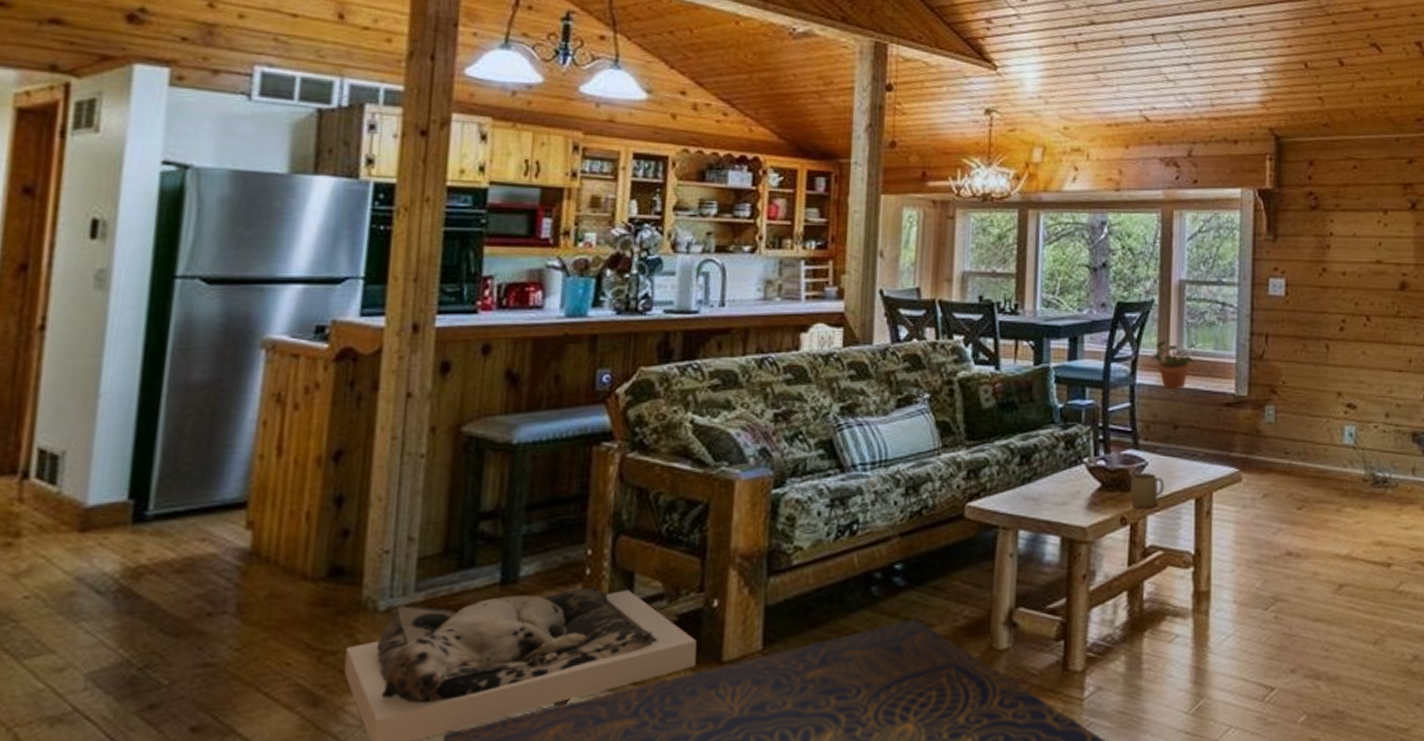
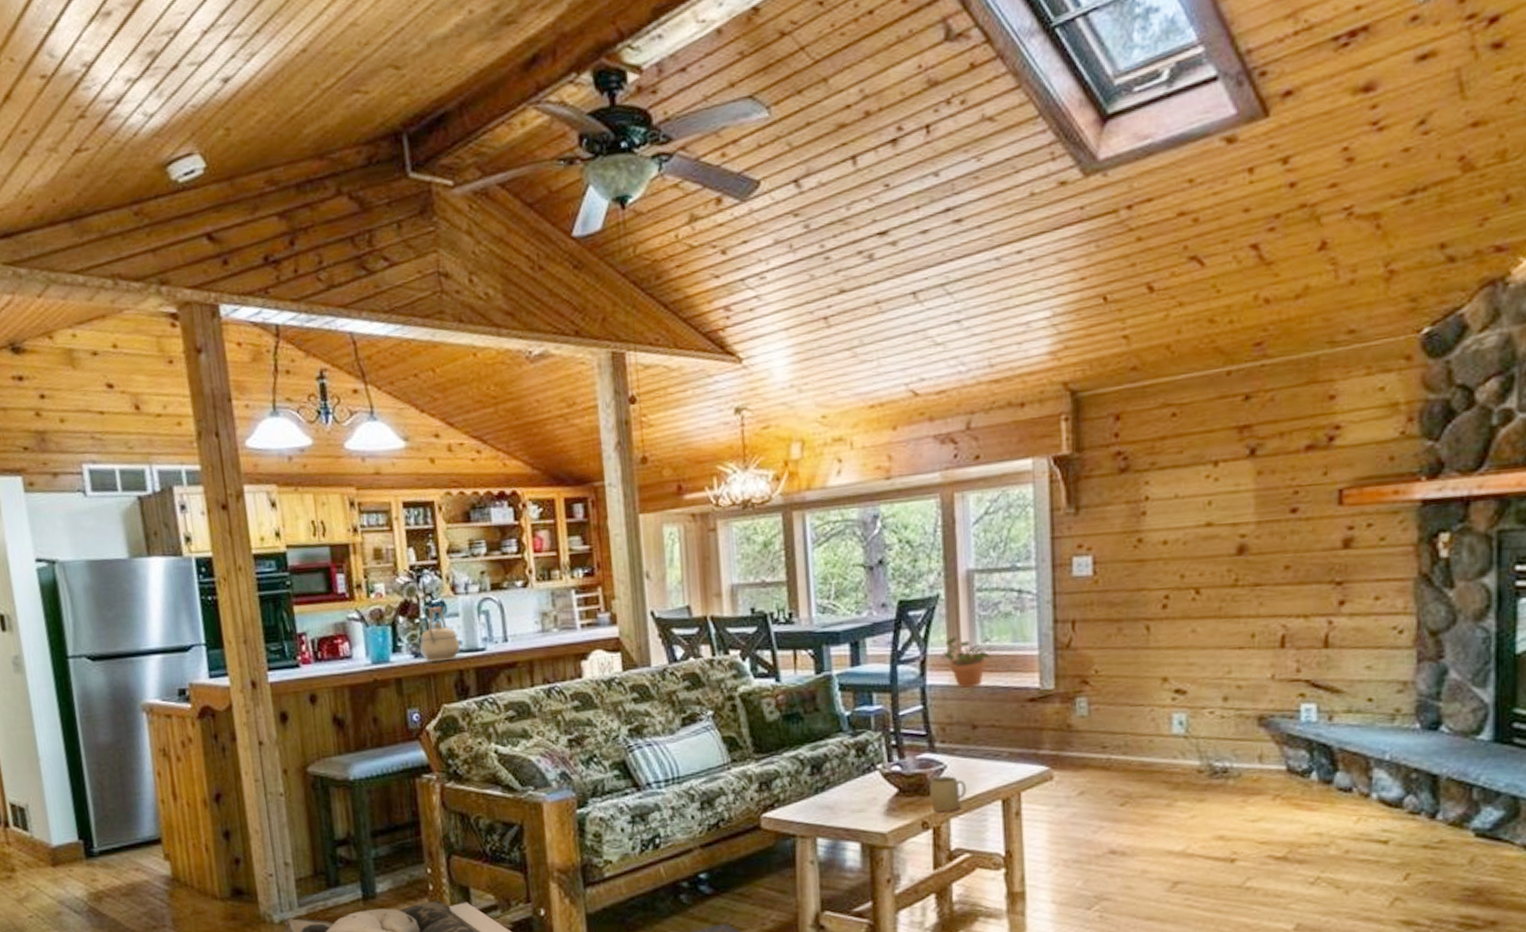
kettle: none [623,262,671,321] -> present [419,605,460,662]

